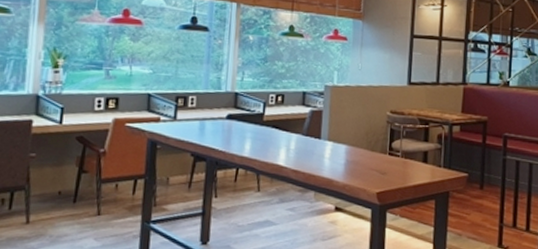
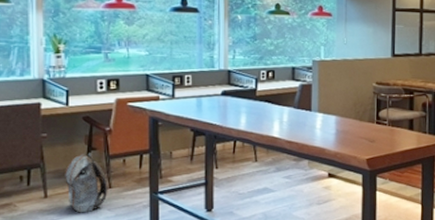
backpack: none [50,176,97,242] -> present [65,153,108,213]

